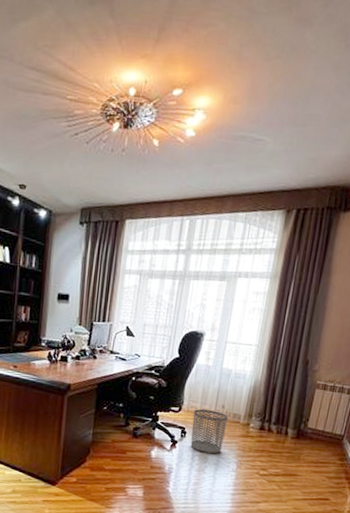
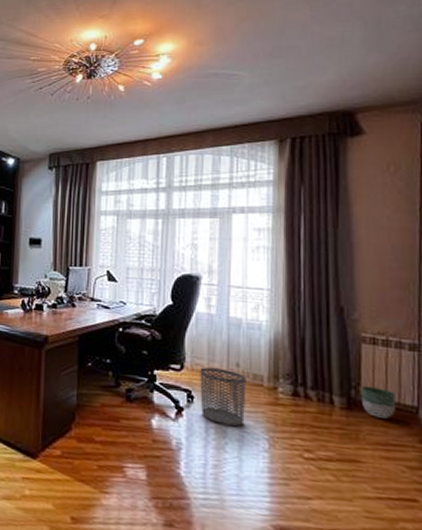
planter: none [307,421,331,444] -> present [360,386,396,419]

